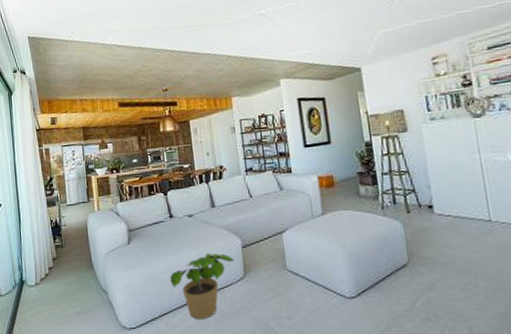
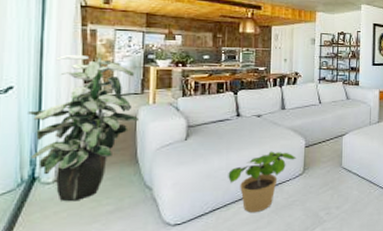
indoor plant: none [13,171,89,303] -> present [28,54,138,202]

